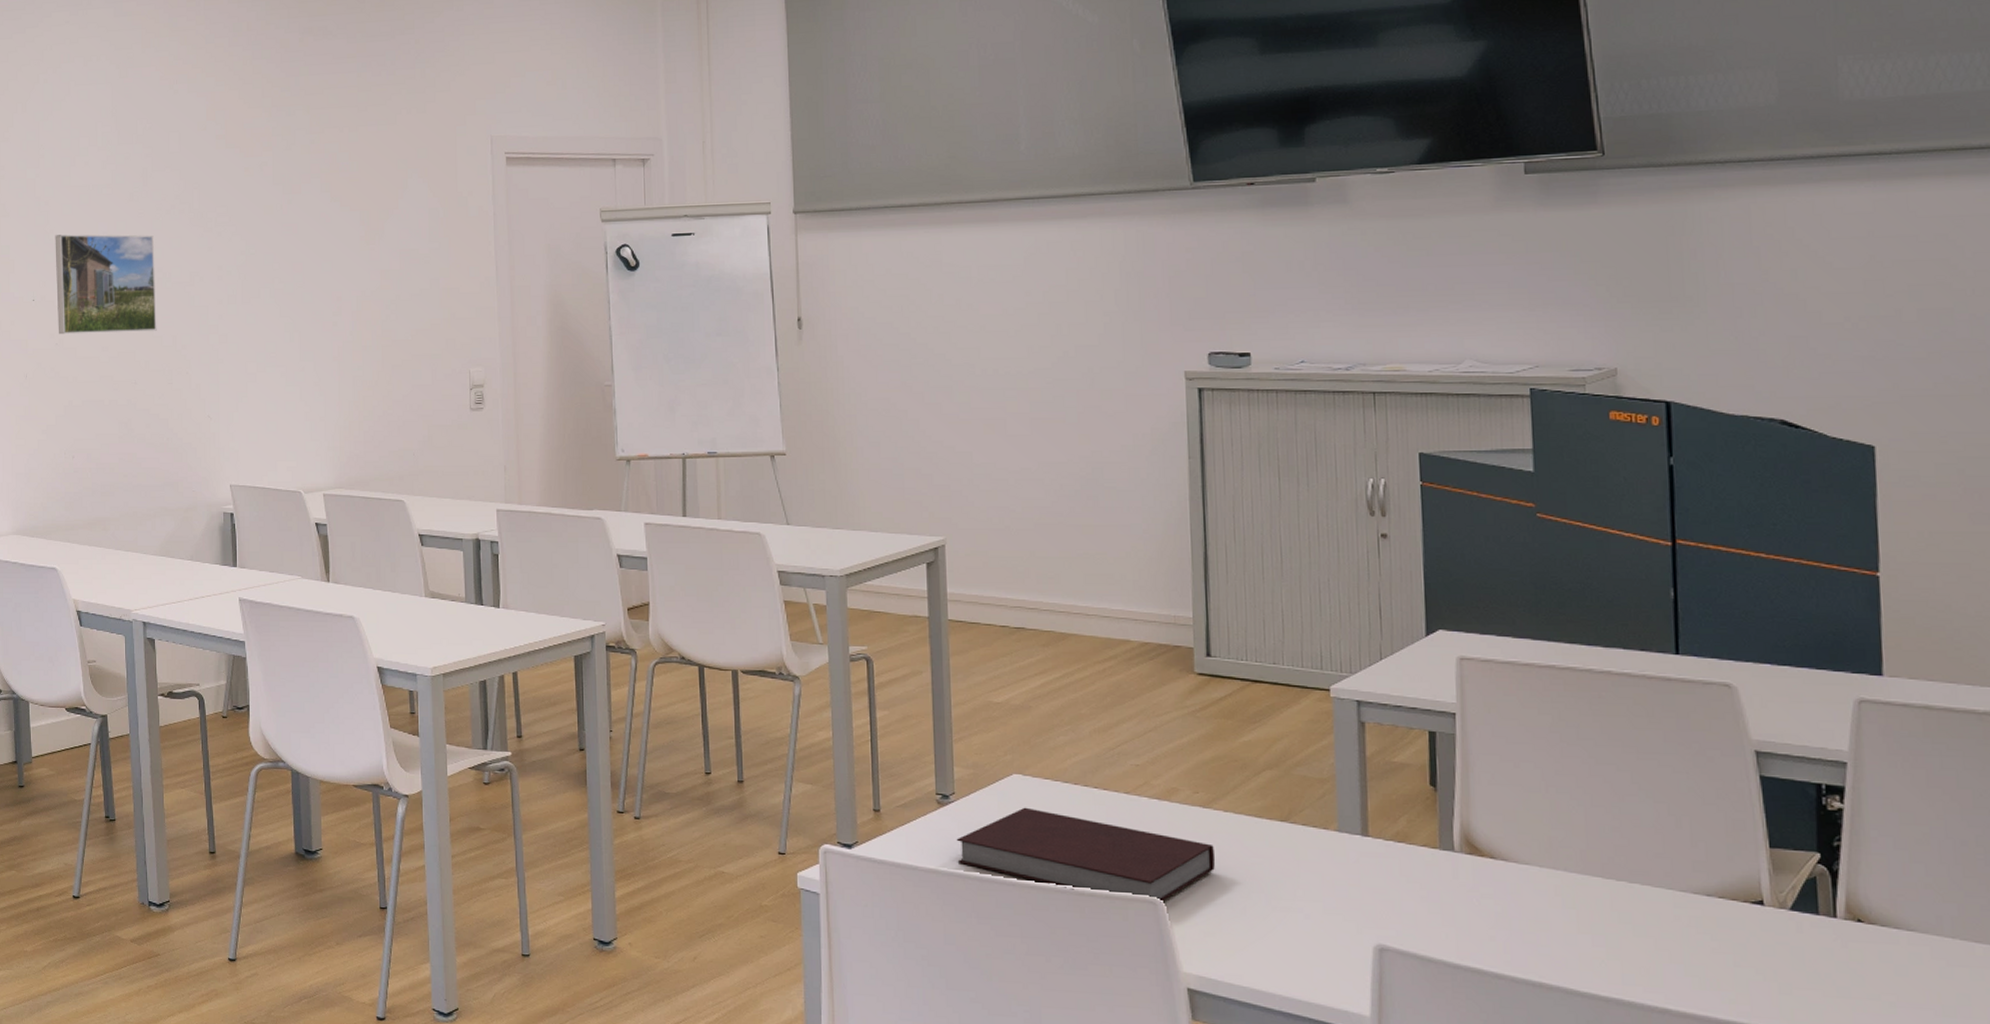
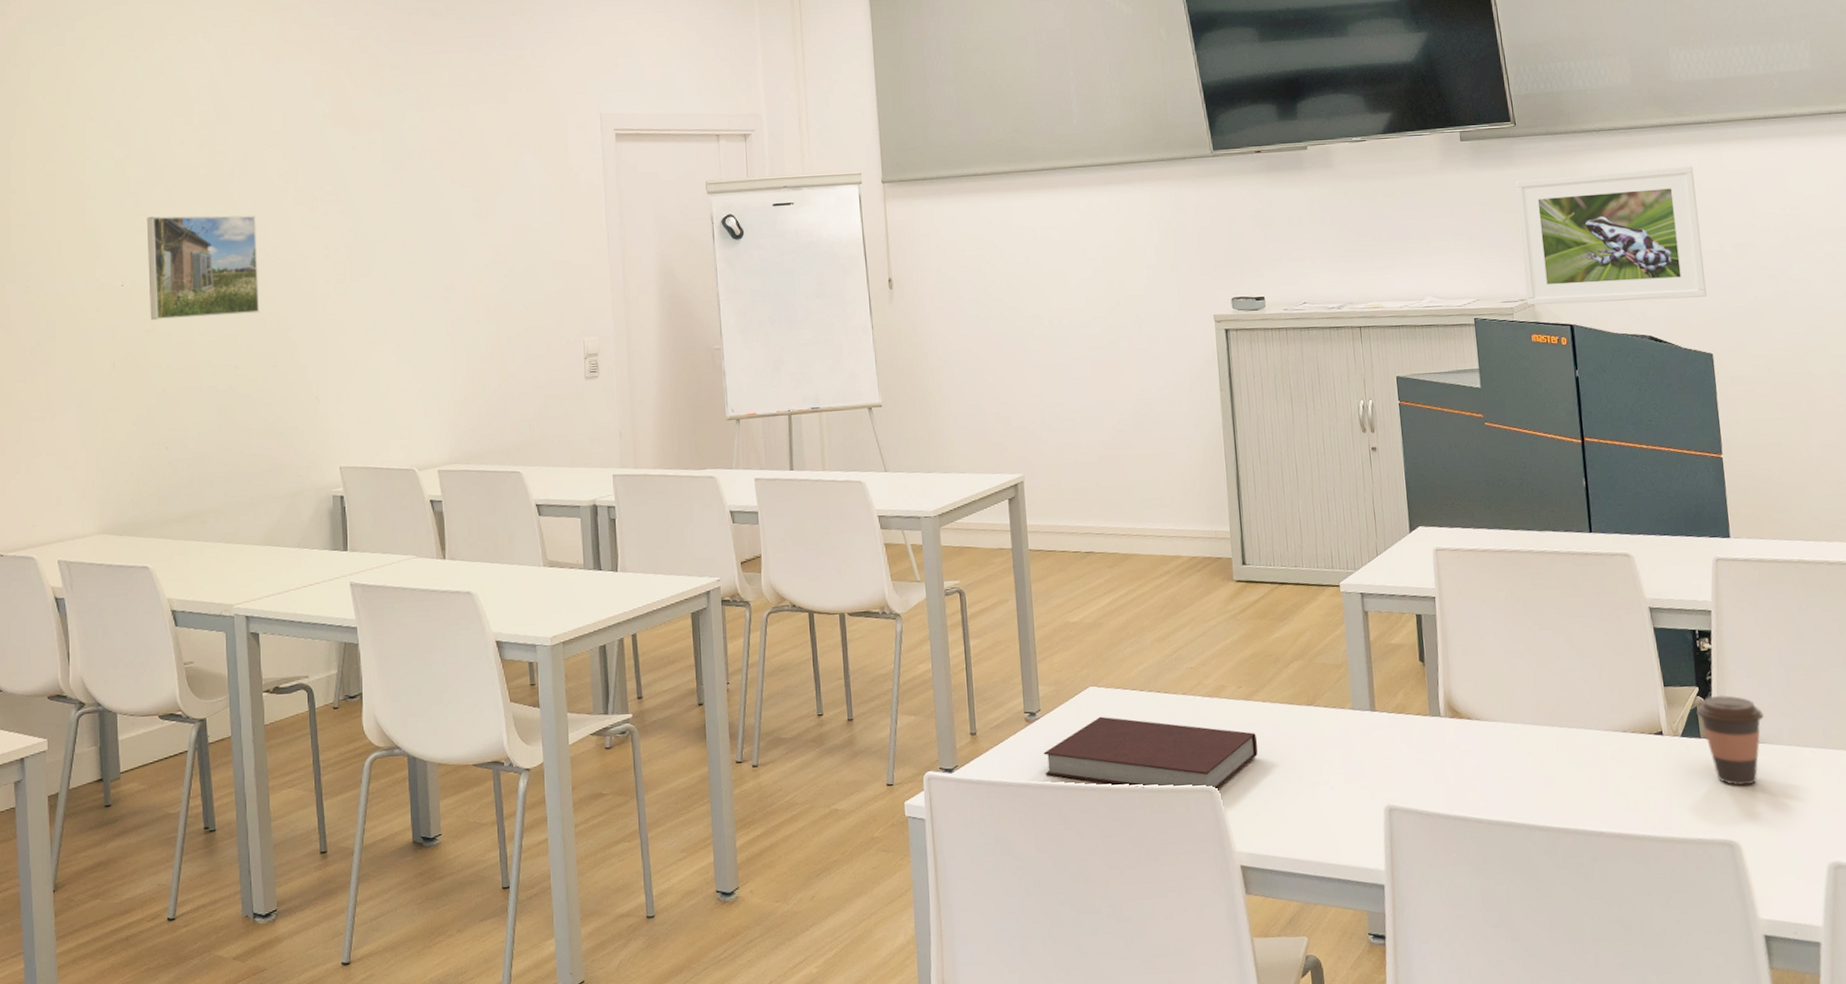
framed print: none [1598,208,1871,376] -> present [1515,165,1707,305]
coffee cup: none [1815,866,1916,979] -> present [1696,694,1764,786]

